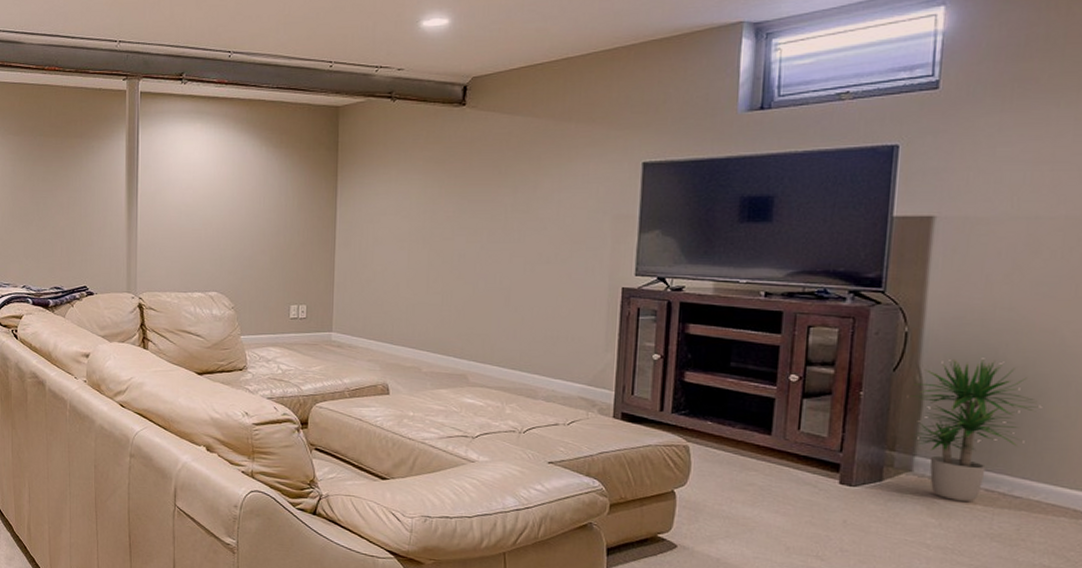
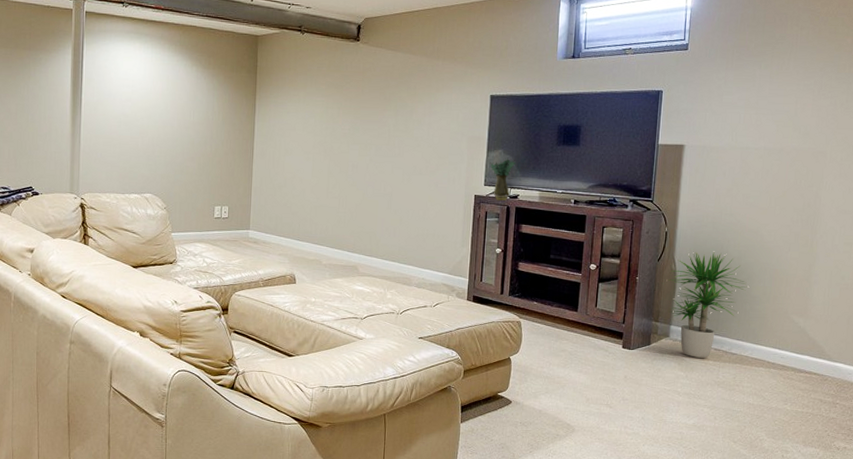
vase: none [643,240,680,295] -> present [490,157,516,201]

